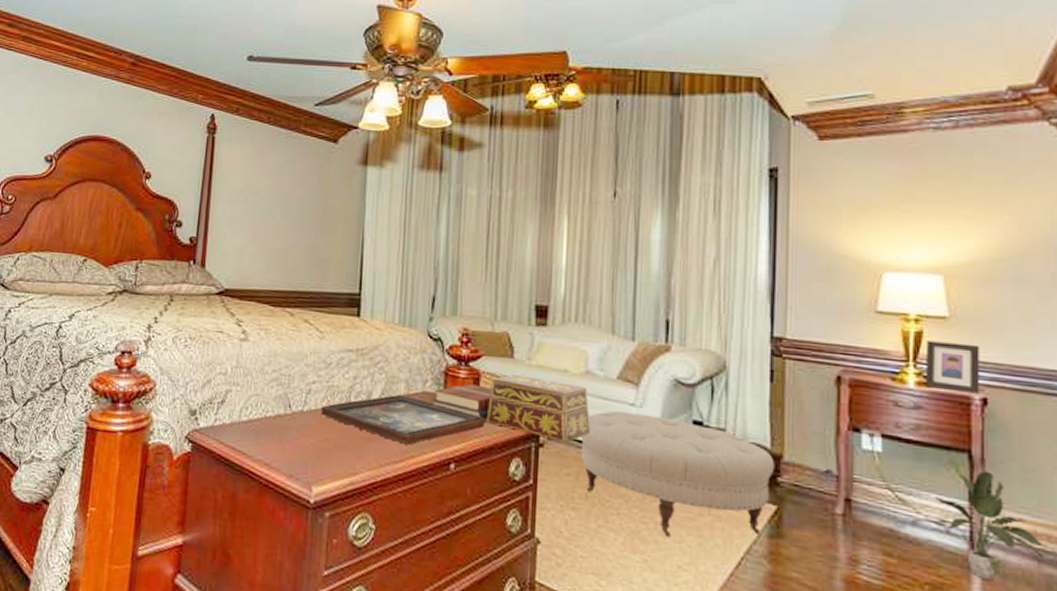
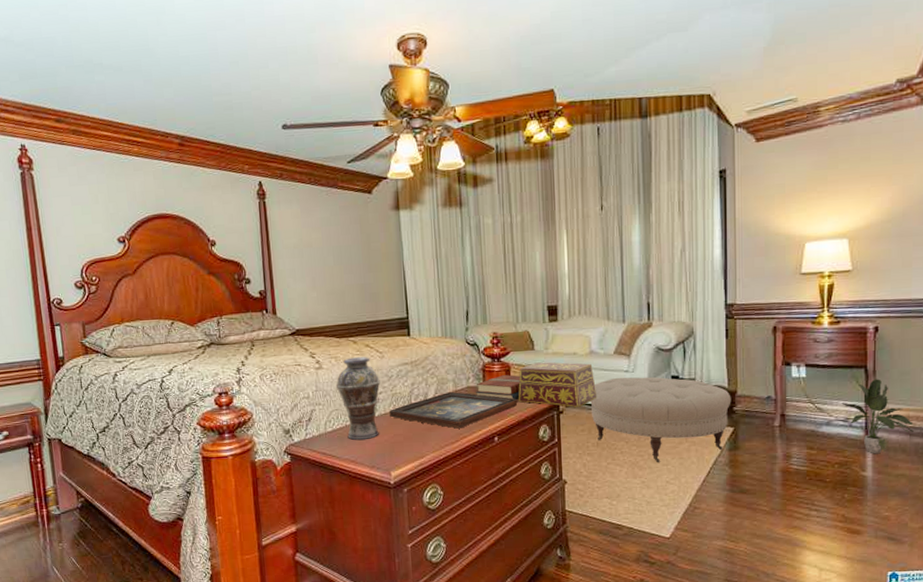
vase: none [260,332,316,440] -> present [335,357,380,441]
picture frame: present [925,340,980,394] -> none [835,288,873,325]

